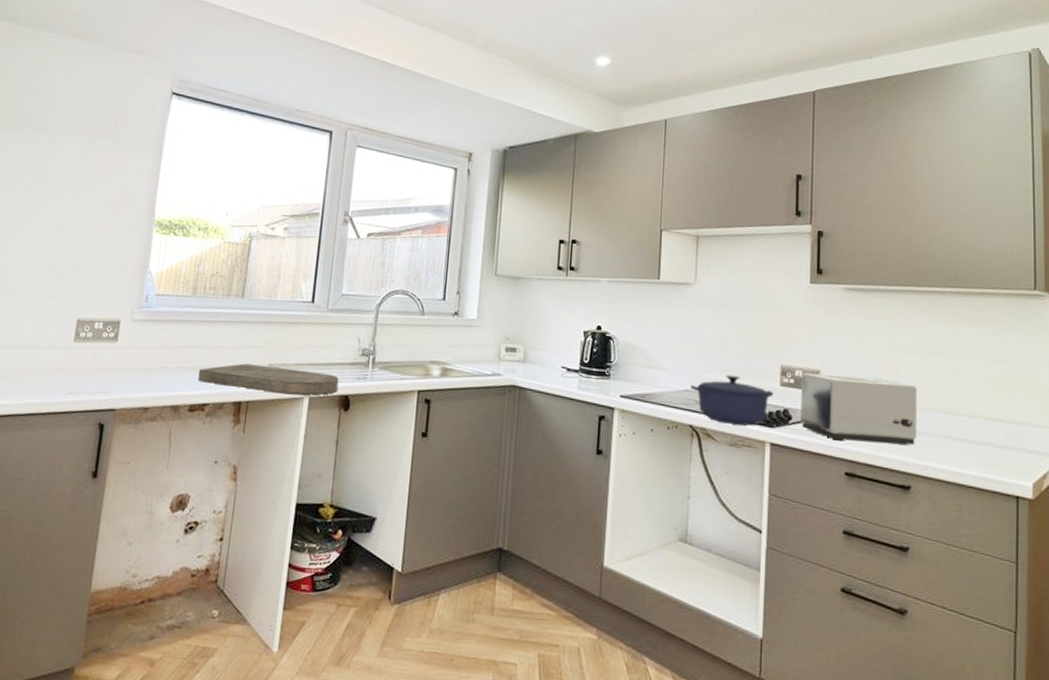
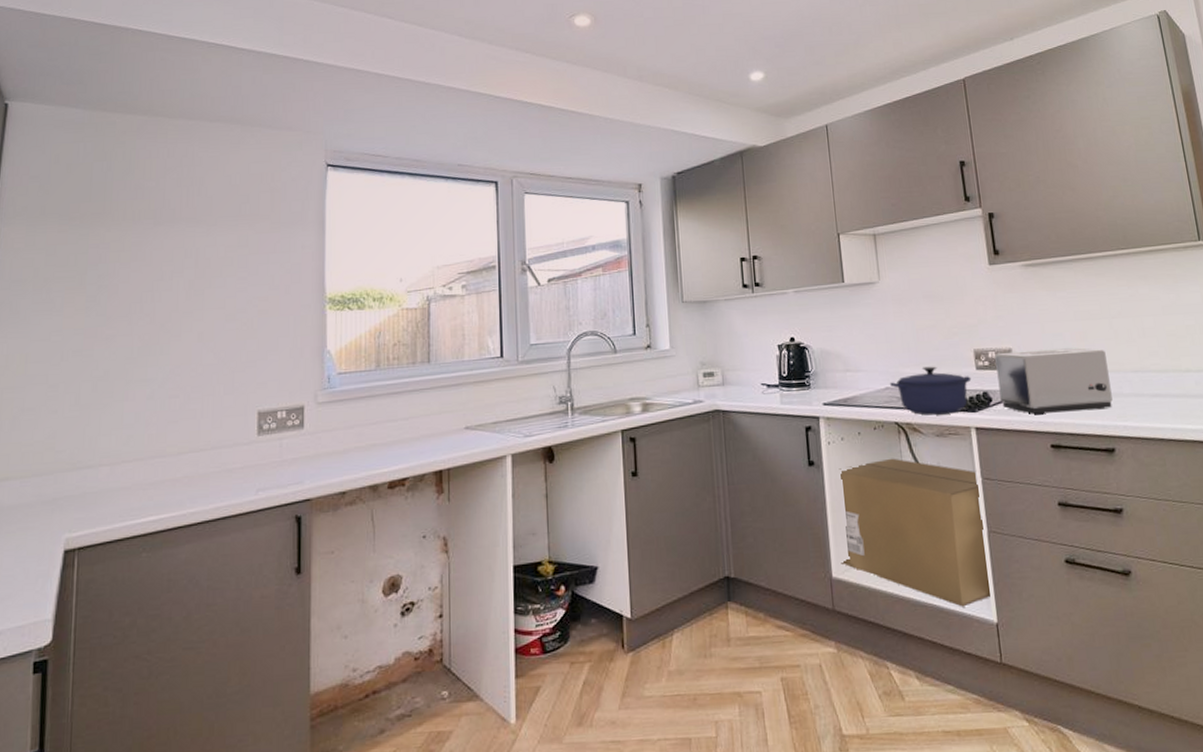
cutting board: present [198,363,339,396] -> none [394,427,540,457]
box: none [614,459,764,617] -> present [839,458,990,607]

